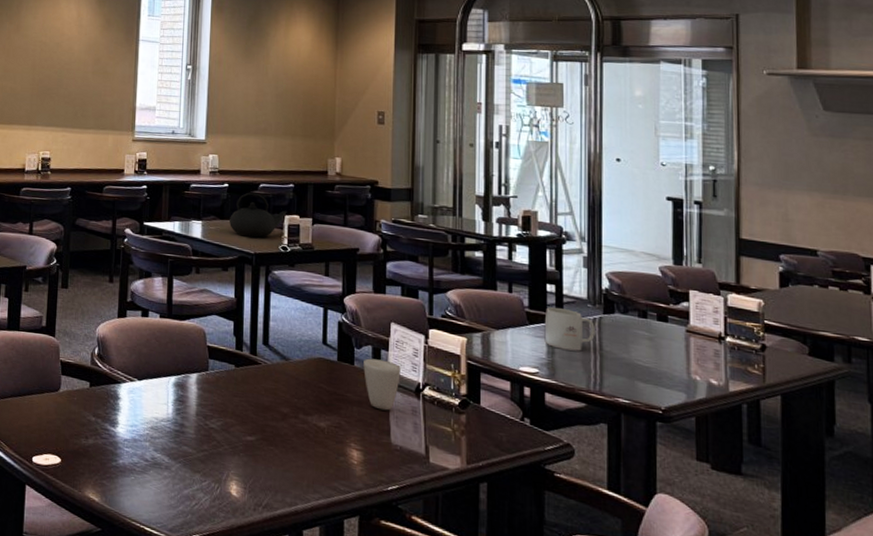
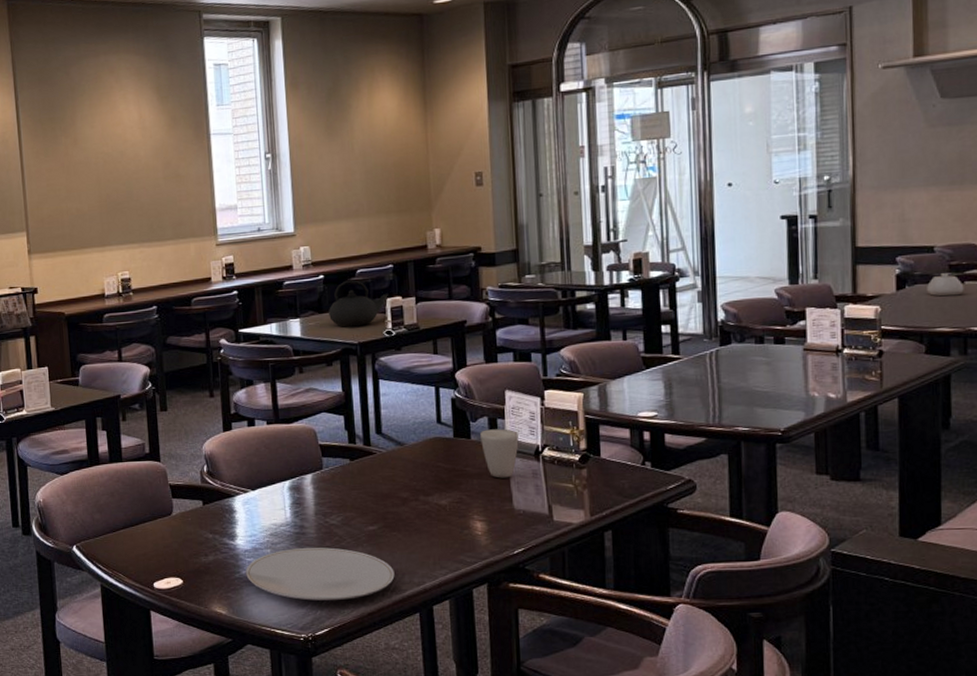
plate: none [123,445,268,509] -> present [246,547,395,601]
mug: present [544,307,595,351] -> none [660,347,712,389]
sugar bowl: none [810,278,848,303] -> present [927,273,964,297]

